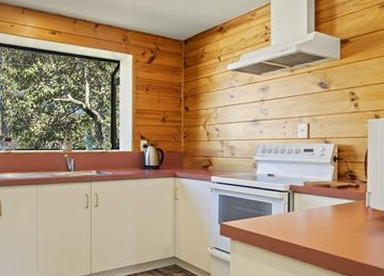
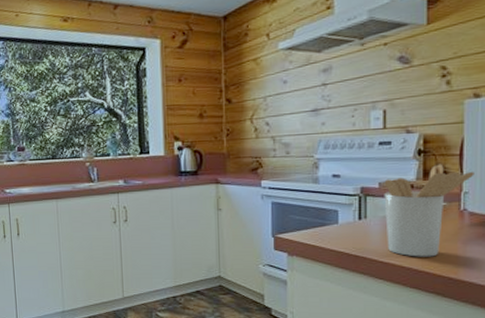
utensil holder: none [308,169,376,244] -> present [384,164,474,257]

